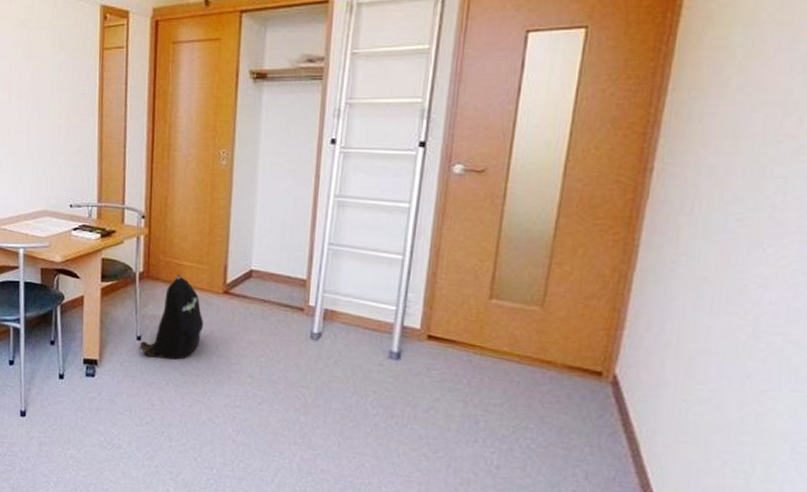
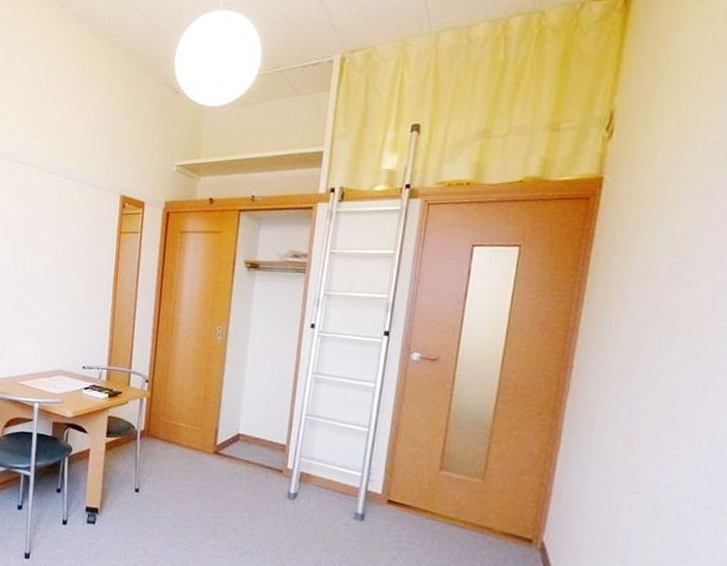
backpack: present [139,274,204,361] -> none [136,434,196,512]

